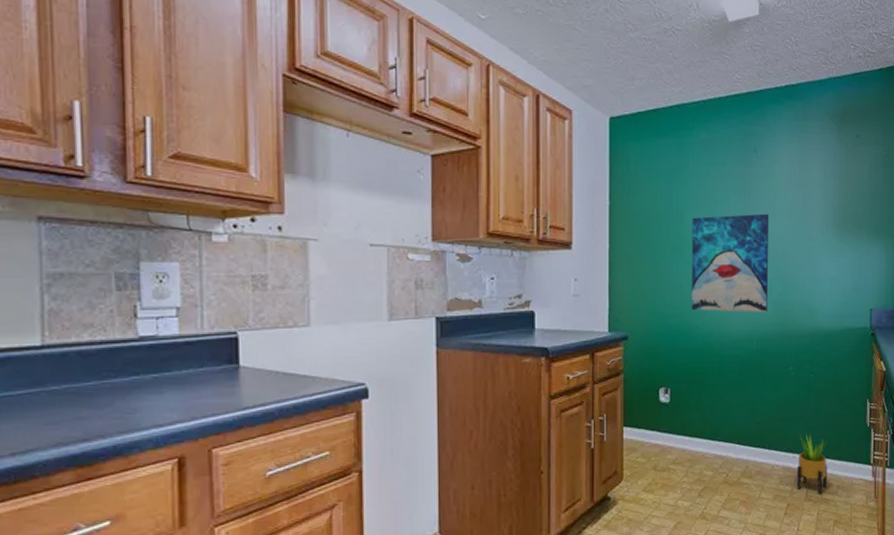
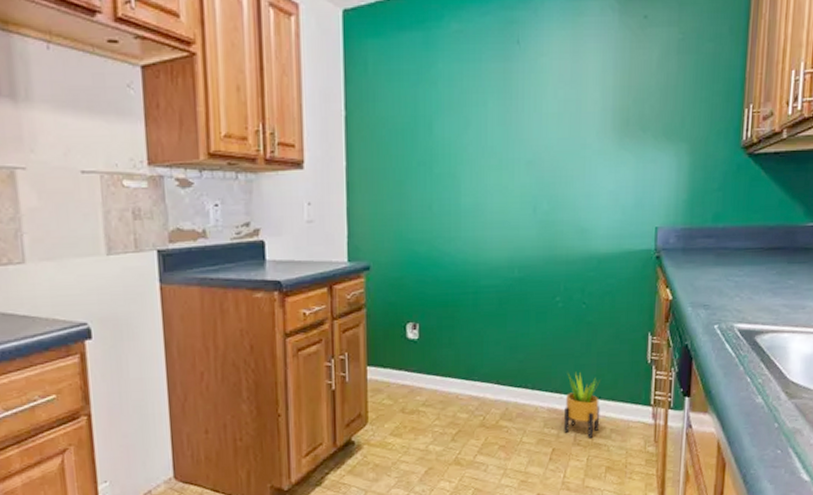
wall art: present [691,213,769,312] -> none [442,117,535,236]

